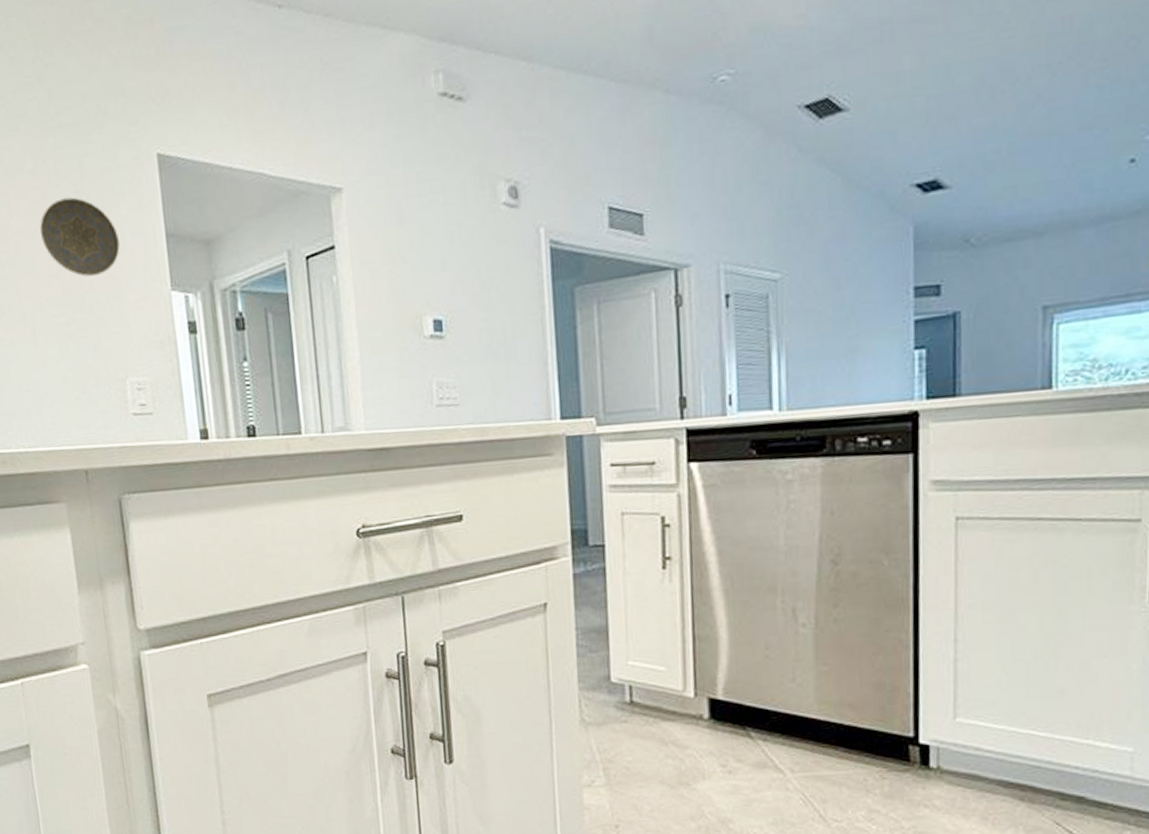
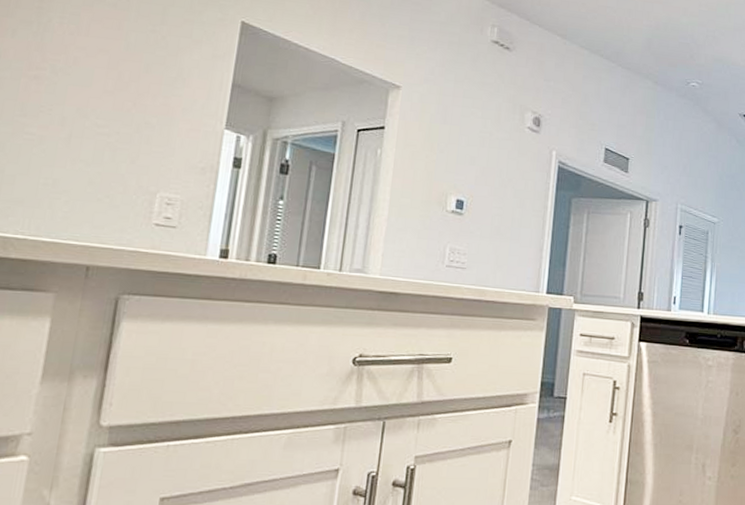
decorative plate: present [40,197,120,277] -> none [105,32,186,102]

